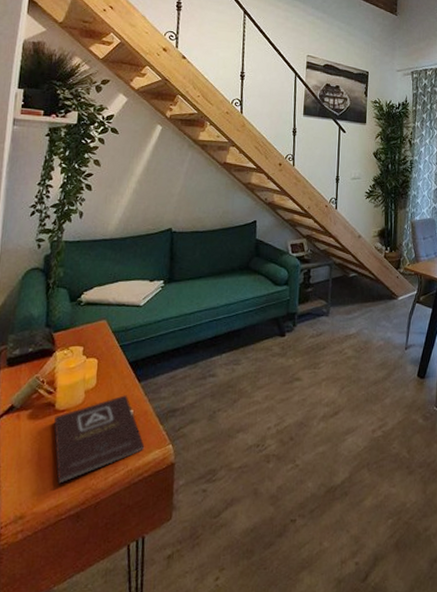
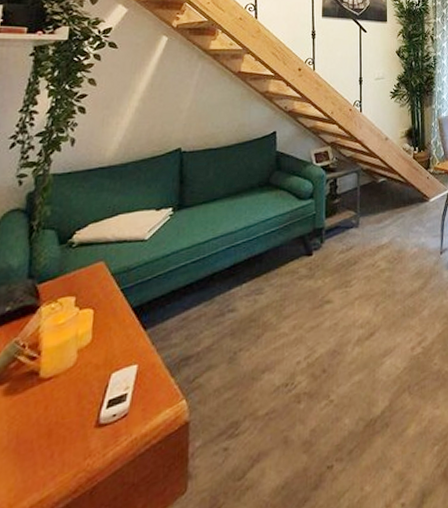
book: present [54,395,145,484] -> none [37,347,153,472]

